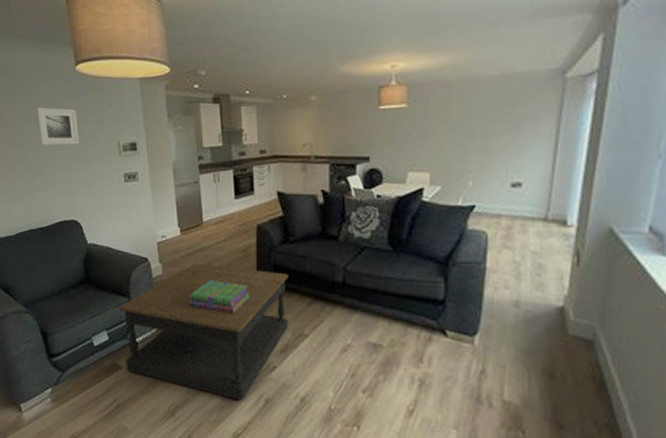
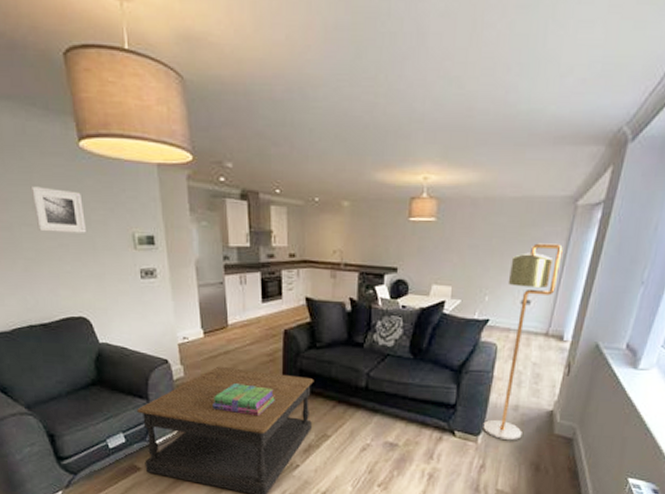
floor lamp: none [479,120,554,343] -> present [483,243,563,441]

